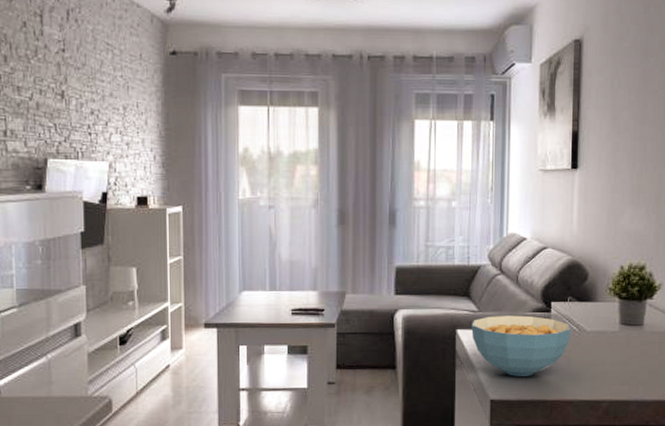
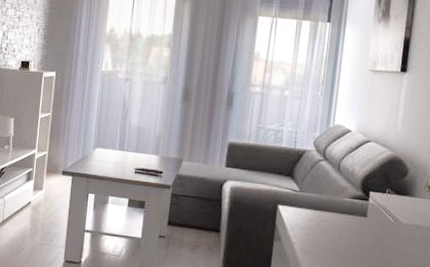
cereal bowl: present [471,315,571,376] -> none [292,196,387,257]

